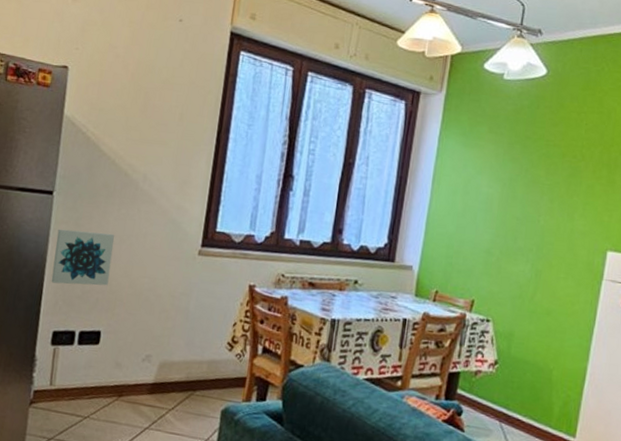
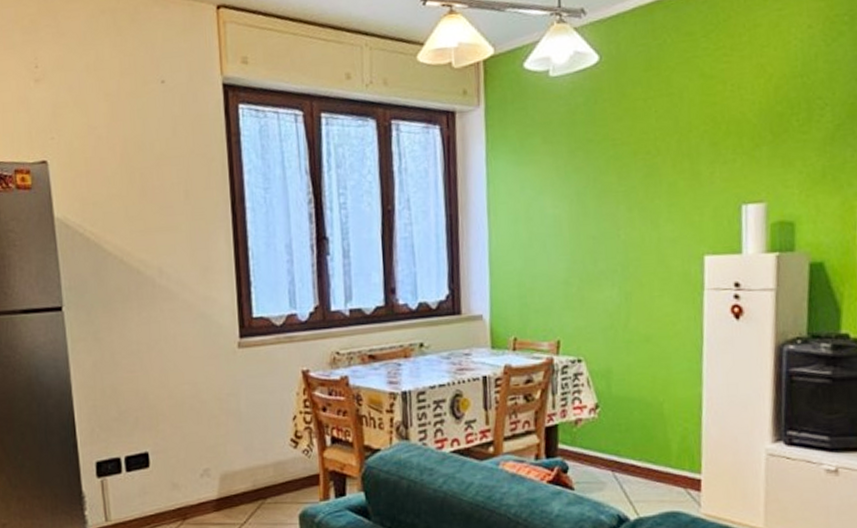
wall art: present [51,229,115,286] -> none [76,342,145,409]

